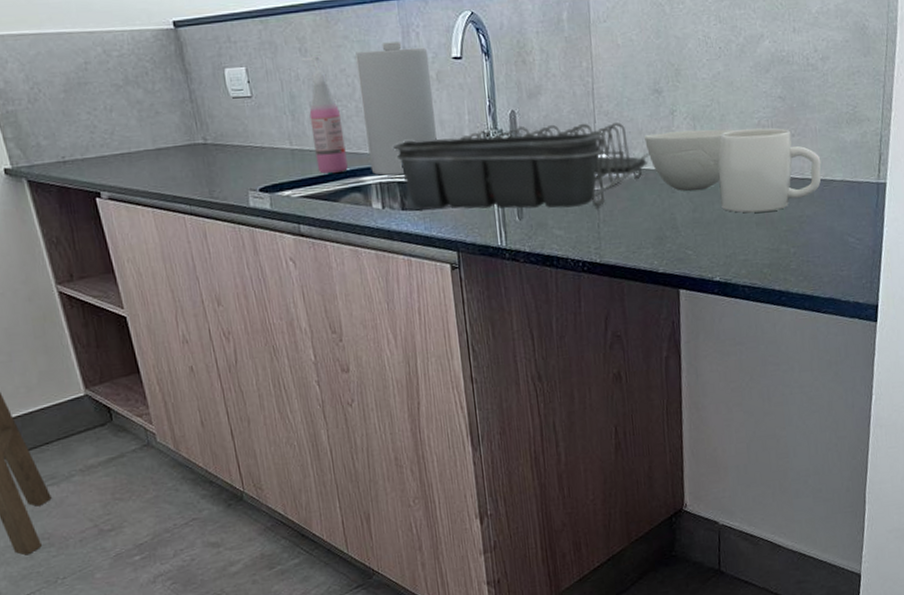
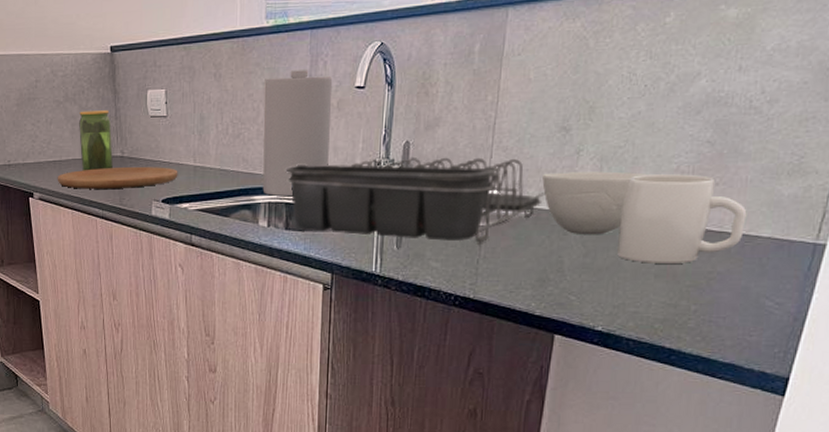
cutting board: none [128,152,274,184] -> present [57,166,178,189]
jar: none [145,93,197,163] -> present [79,110,114,171]
soap dispenser: present [301,54,348,174] -> none [214,80,243,190]

